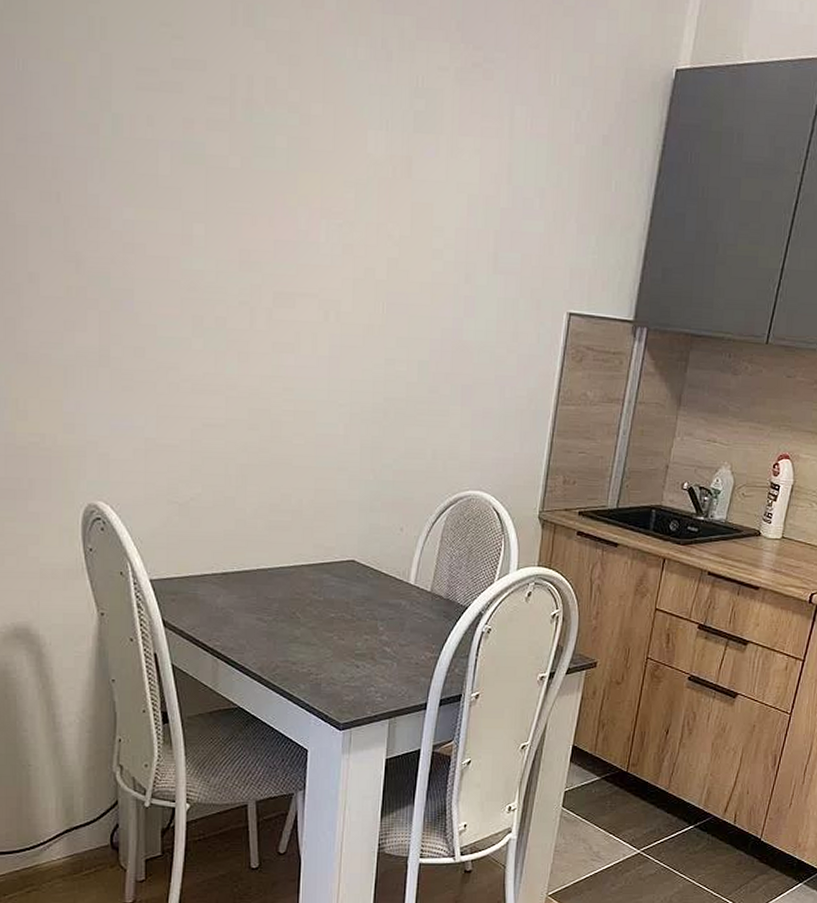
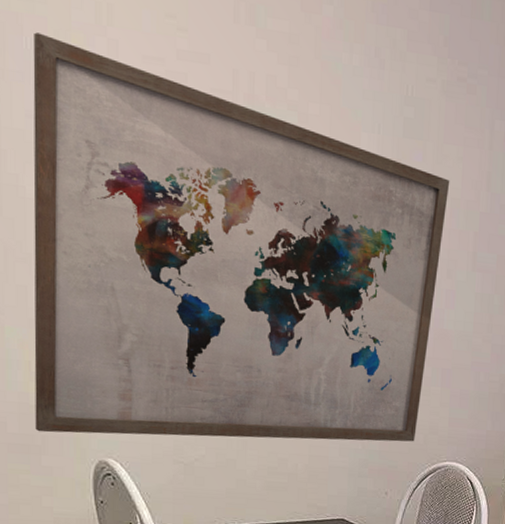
wall art: none [22,53,467,475] -> present [33,32,450,442]

